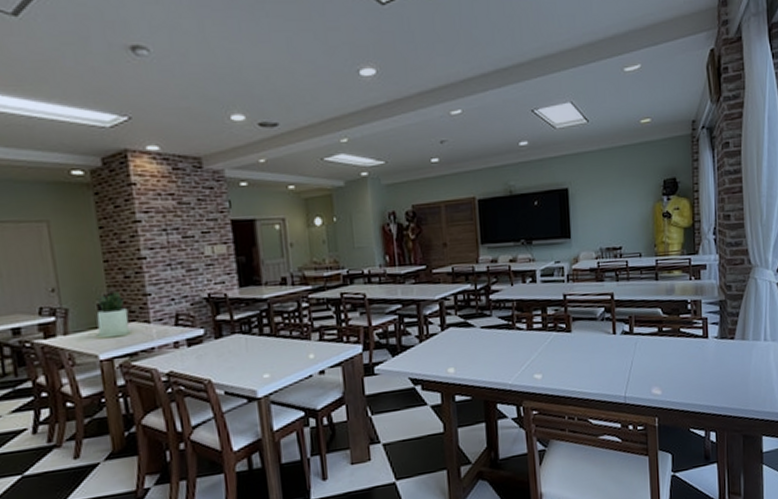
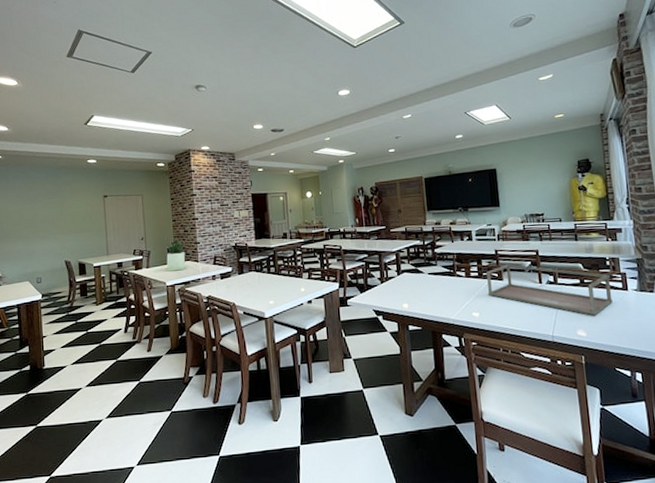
tray: none [552,311,692,370] -> present [487,264,613,316]

